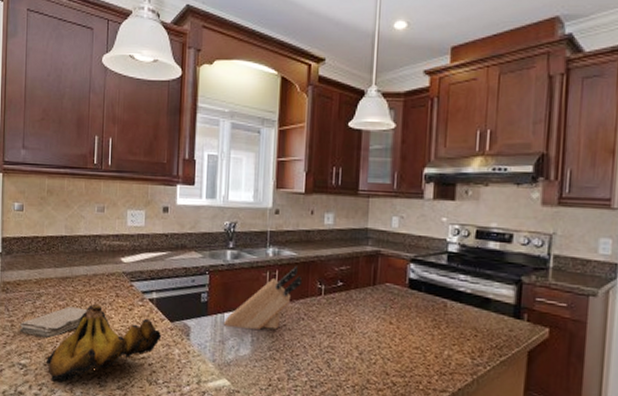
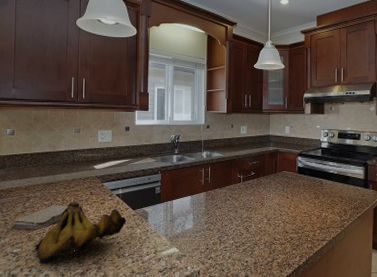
knife block: present [223,267,302,330] -> none [172,164,227,210]

